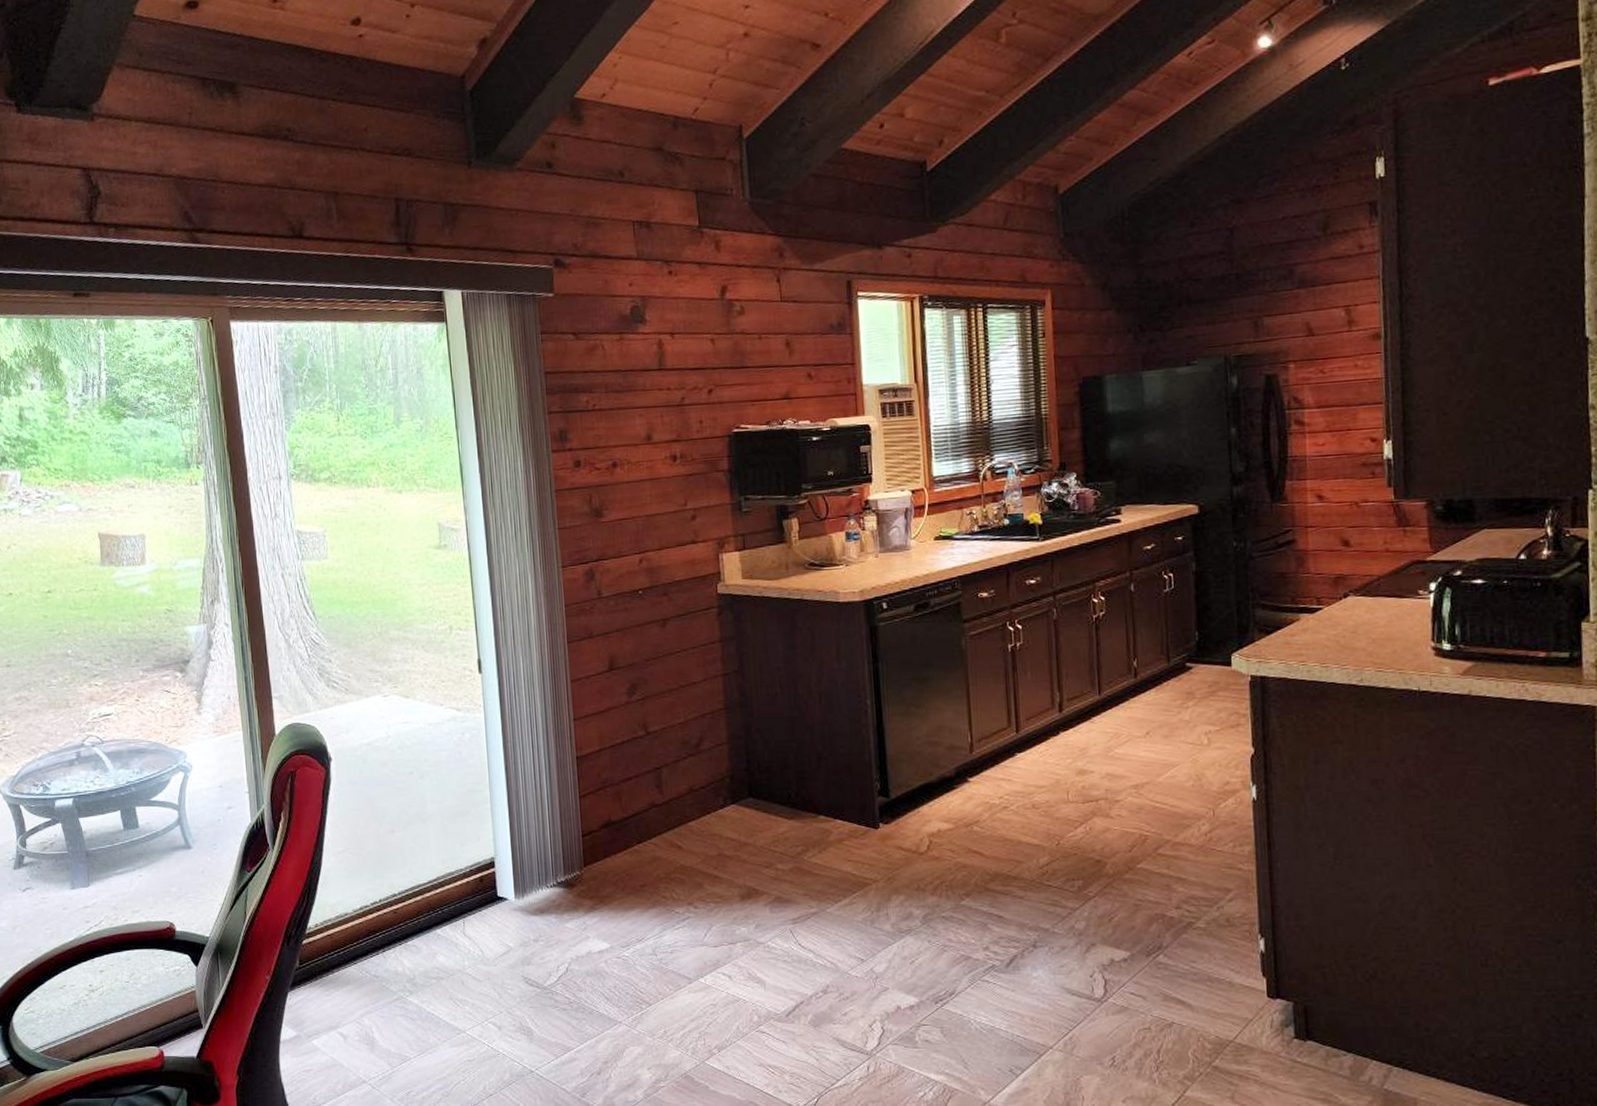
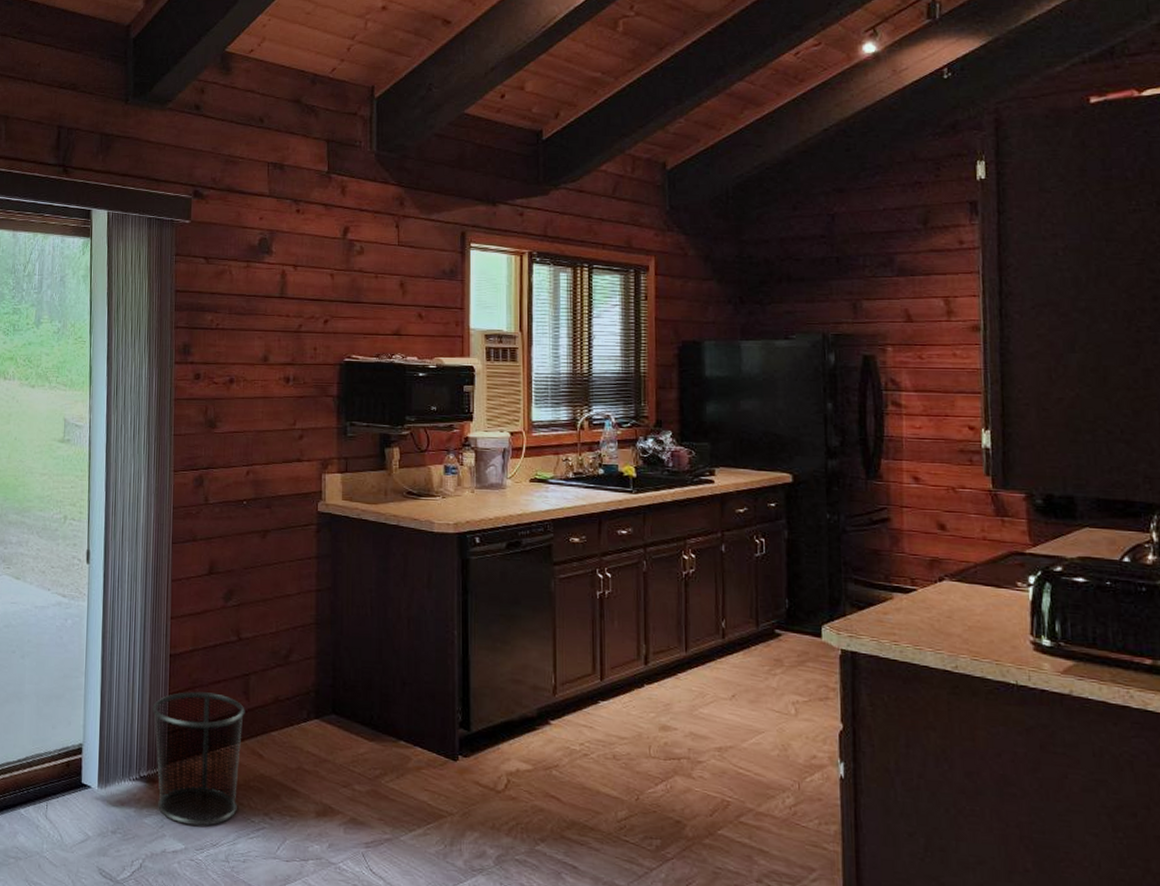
waste bin: none [563,790,660,924] -> present [152,691,245,826]

